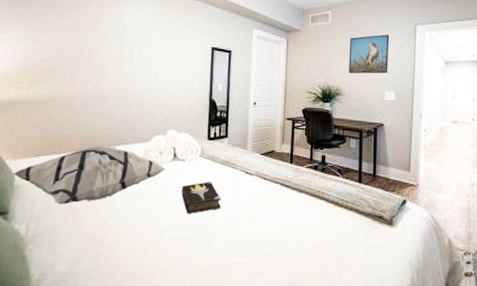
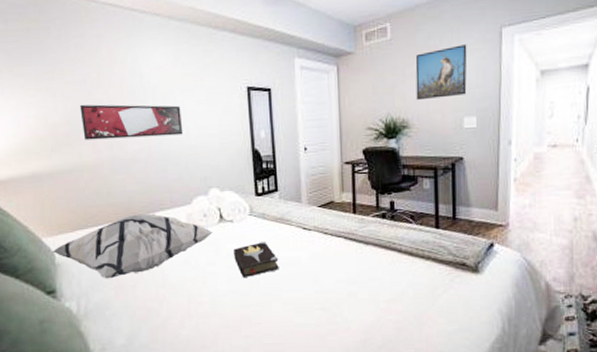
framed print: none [63,46,153,81] -> present [79,104,184,140]

